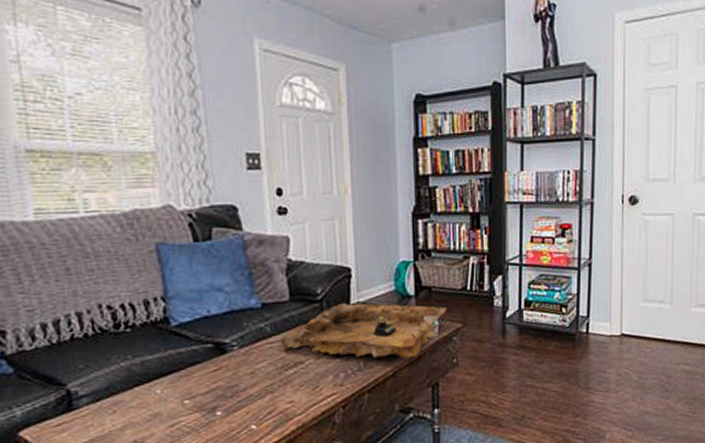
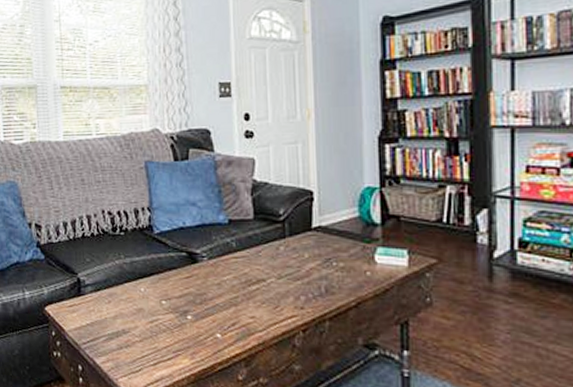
decorative tray: present [281,302,447,358] -> none [245,225,419,290]

